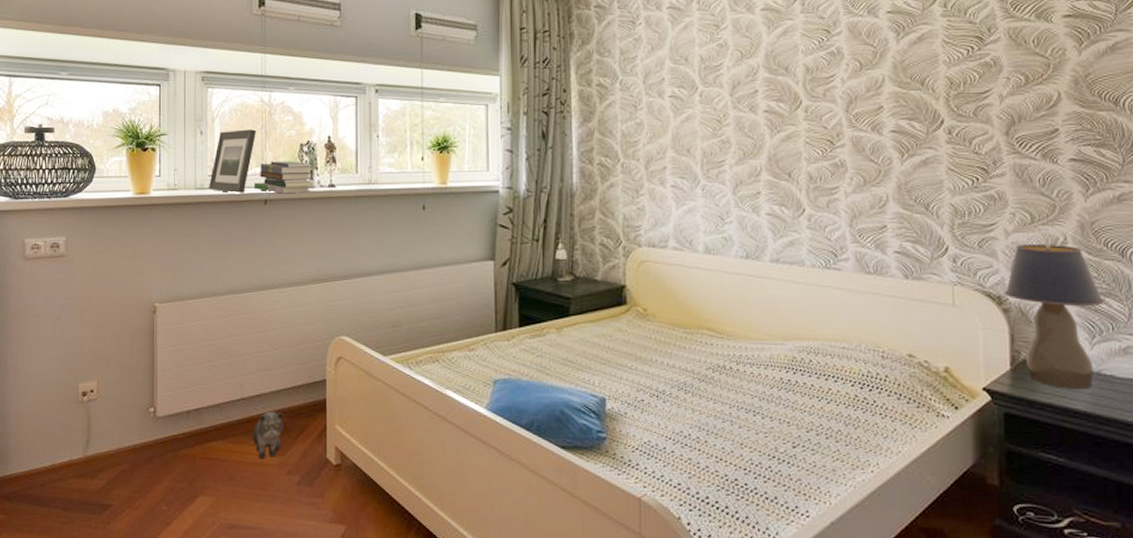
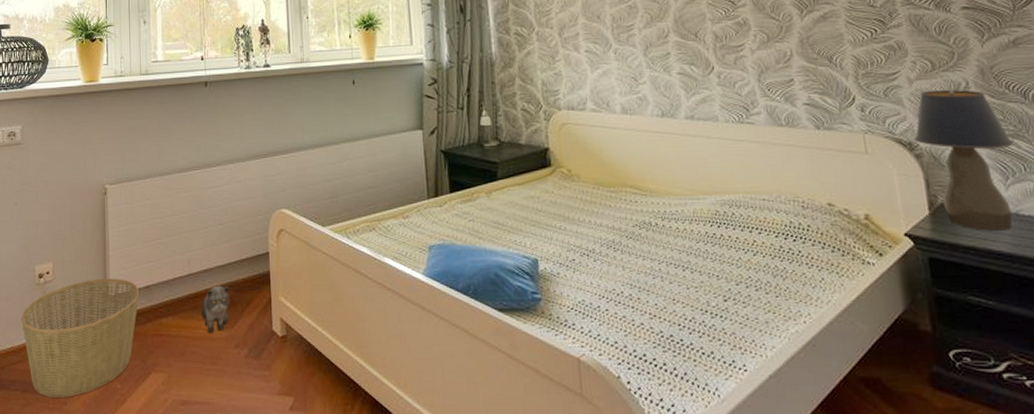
basket: none [63,399,189,517] -> present [21,278,140,398]
picture frame: present [208,129,256,194] -> none [152,17,195,78]
books: present [253,161,314,194] -> none [194,44,251,76]

